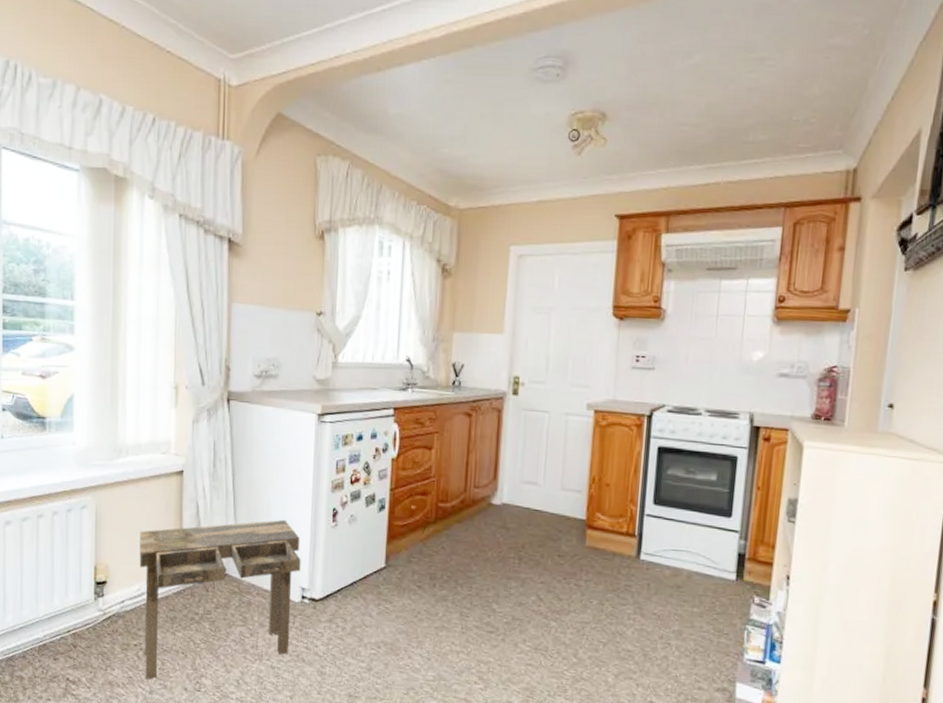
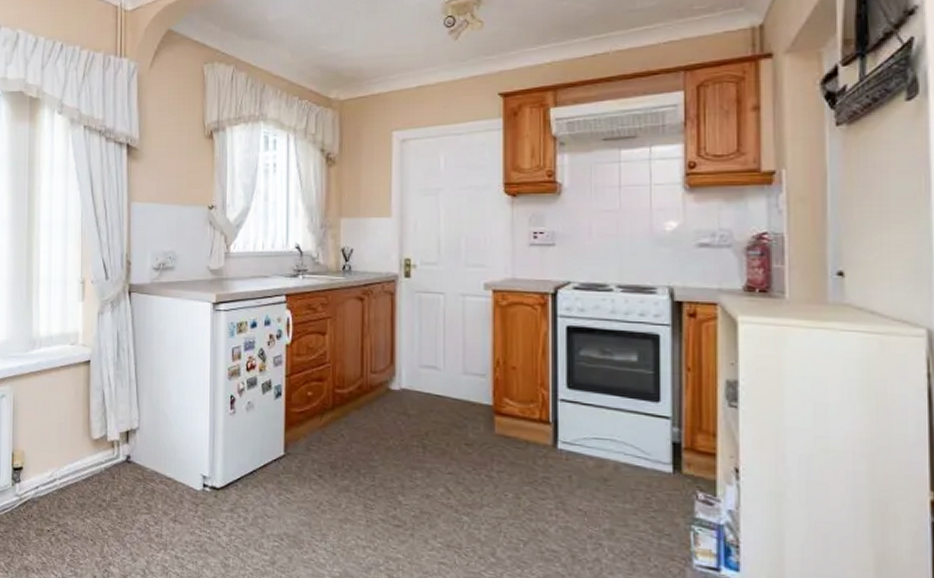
side table: present [139,519,301,680] -> none [51,407,201,566]

